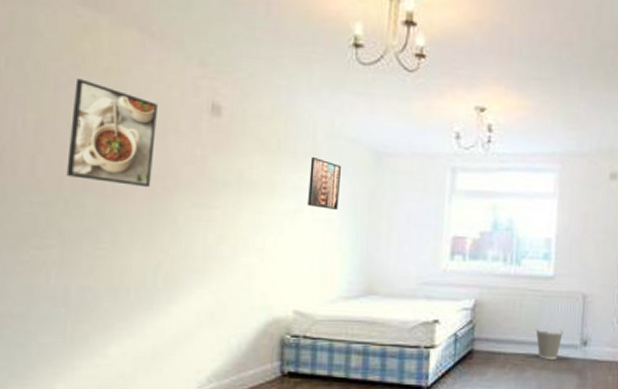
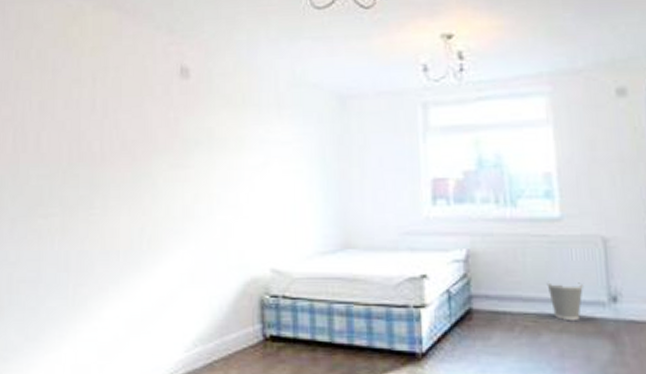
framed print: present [66,79,158,188] -> none [64,60,135,153]
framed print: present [308,156,341,211] -> none [275,107,306,160]

